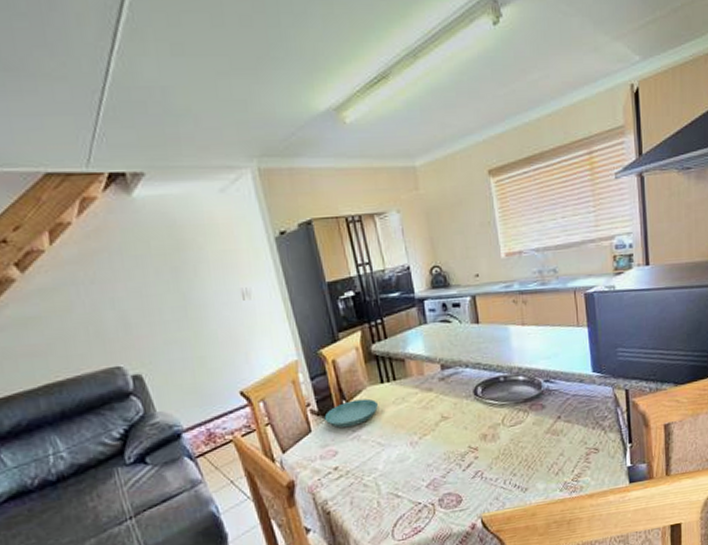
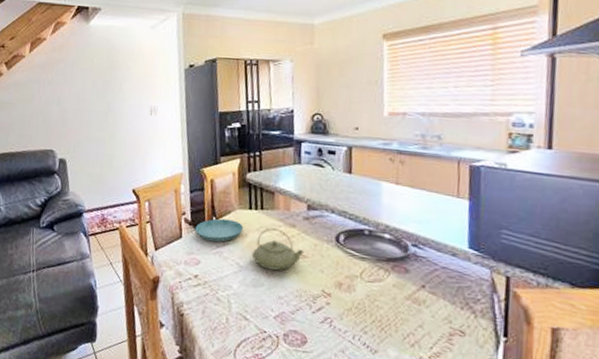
teapot: none [392,396,446,441] -> present [251,227,305,271]

